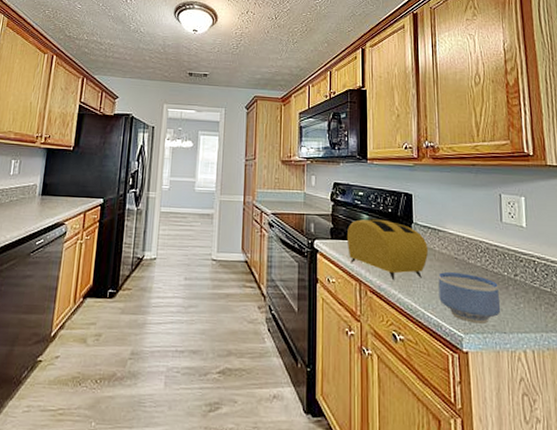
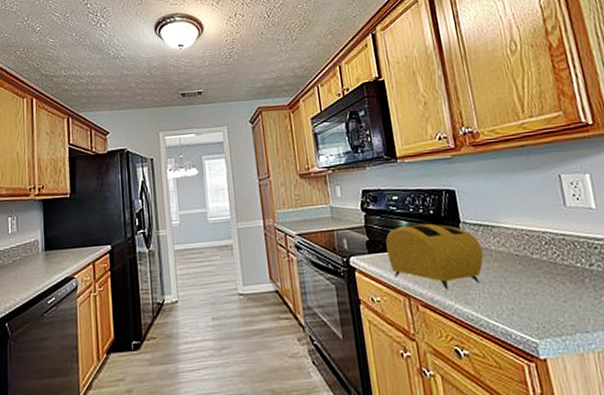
bowl: present [438,272,501,324] -> none [498,271,579,326]

